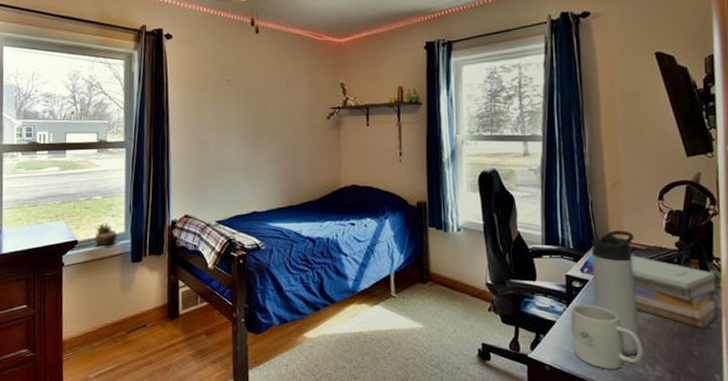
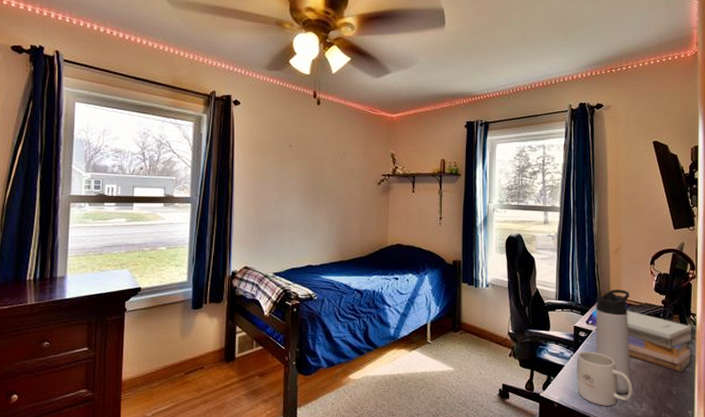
succulent plant: present [91,223,120,249] -> none [154,272,182,296]

